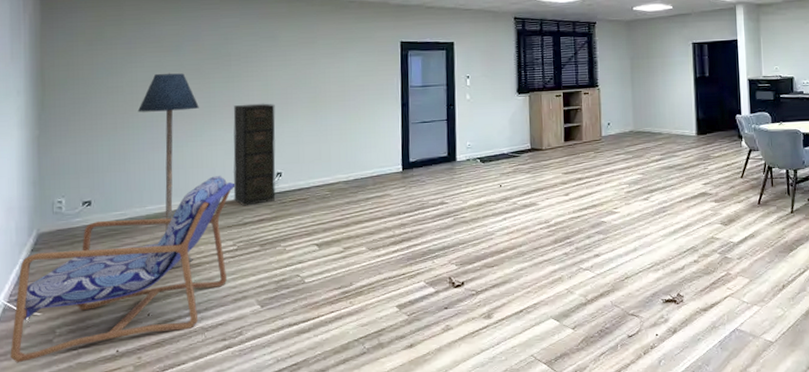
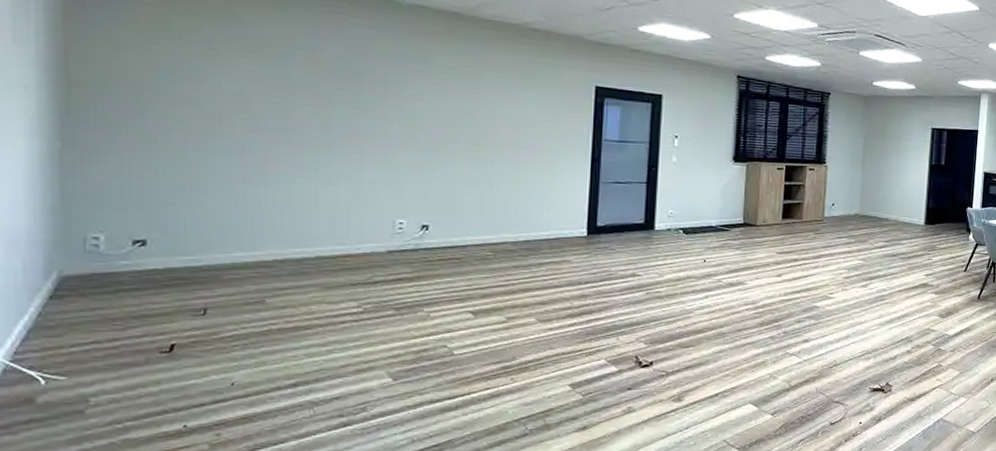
armchair: present [10,176,235,363] -> none [15,222,364,438]
floor lamp: present [137,73,199,269] -> none [221,87,314,331]
filing cabinet: present [233,103,276,206] -> none [360,138,423,262]

